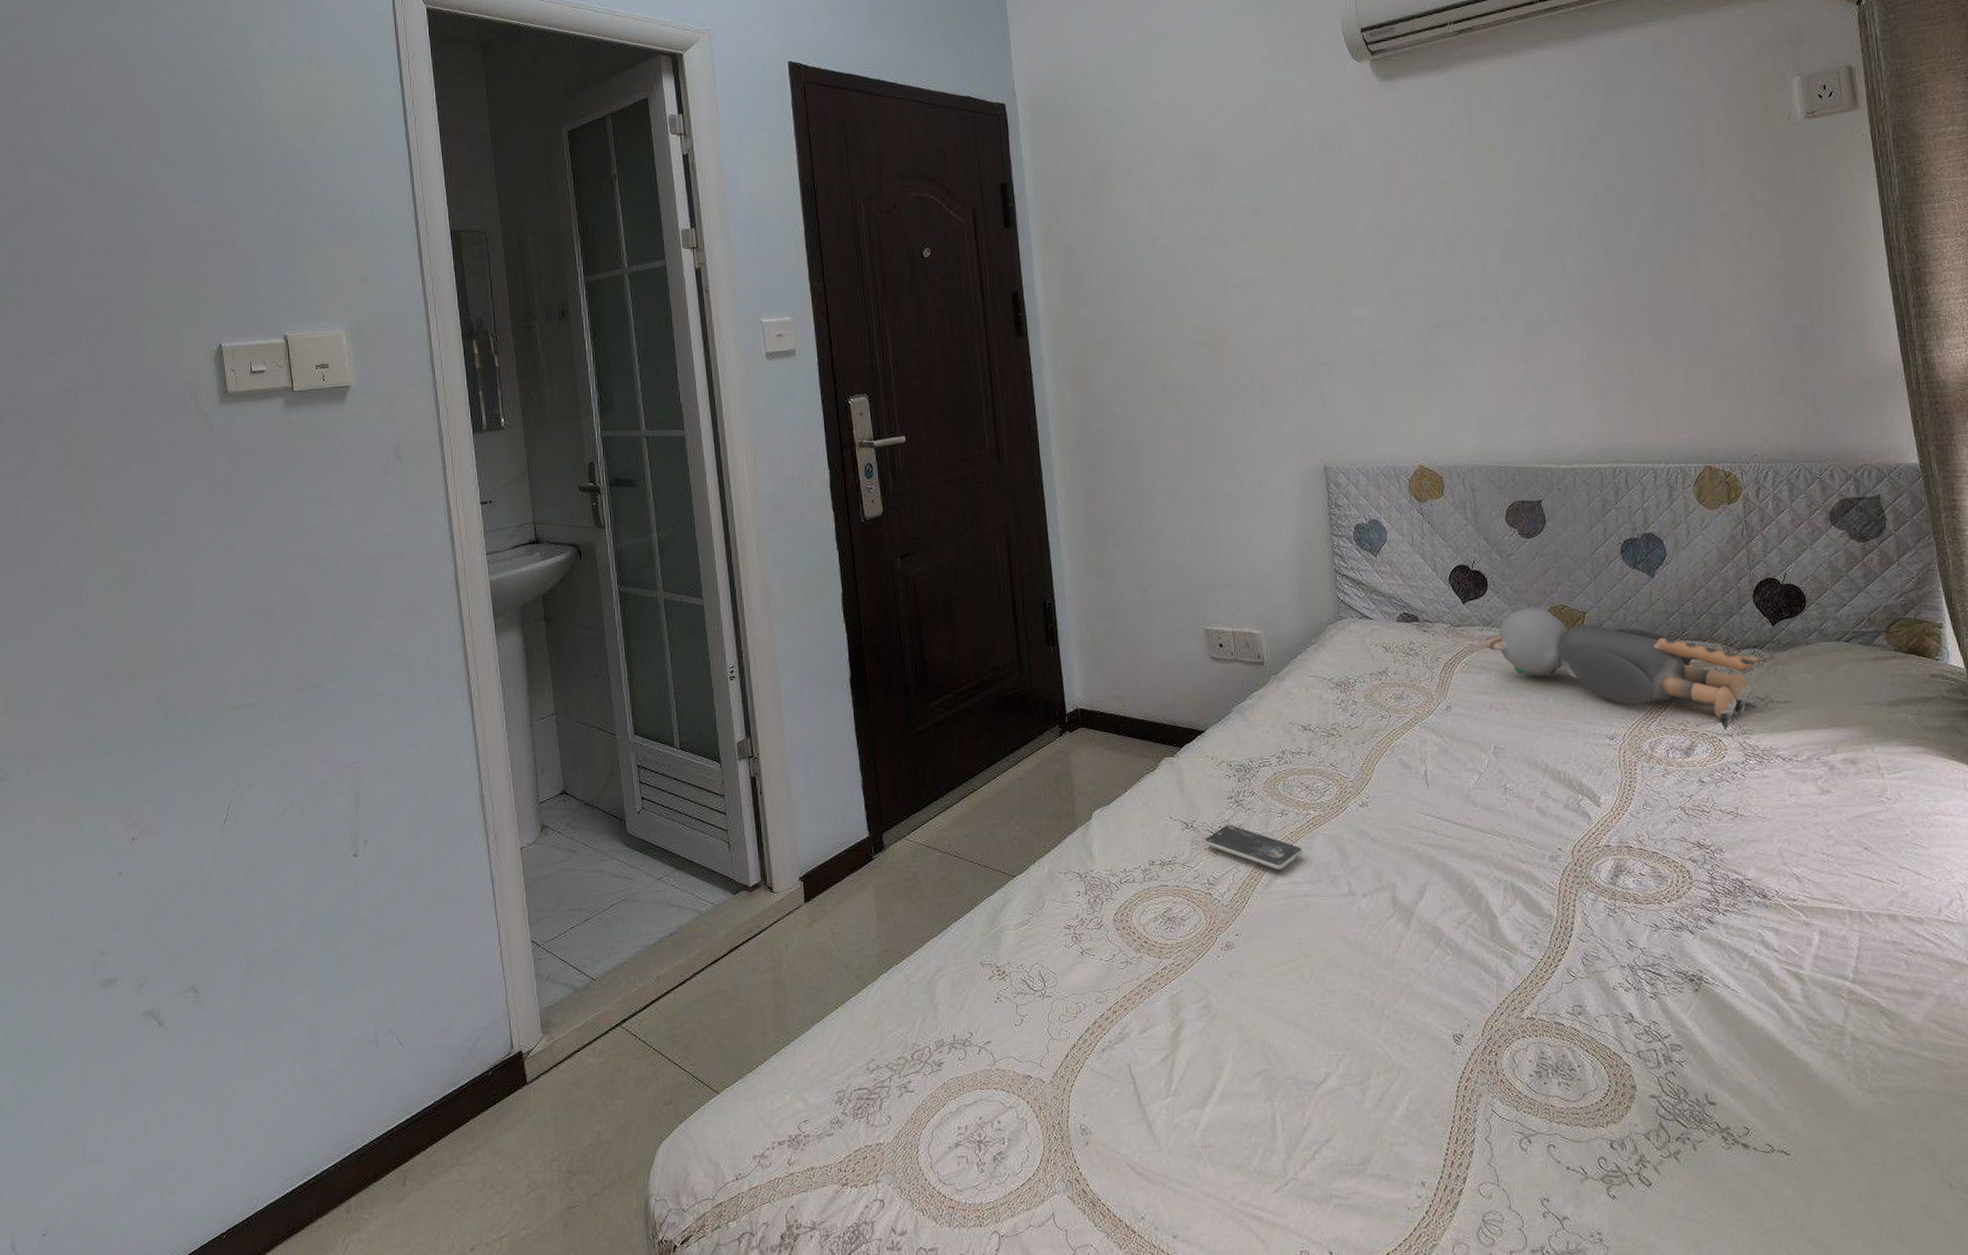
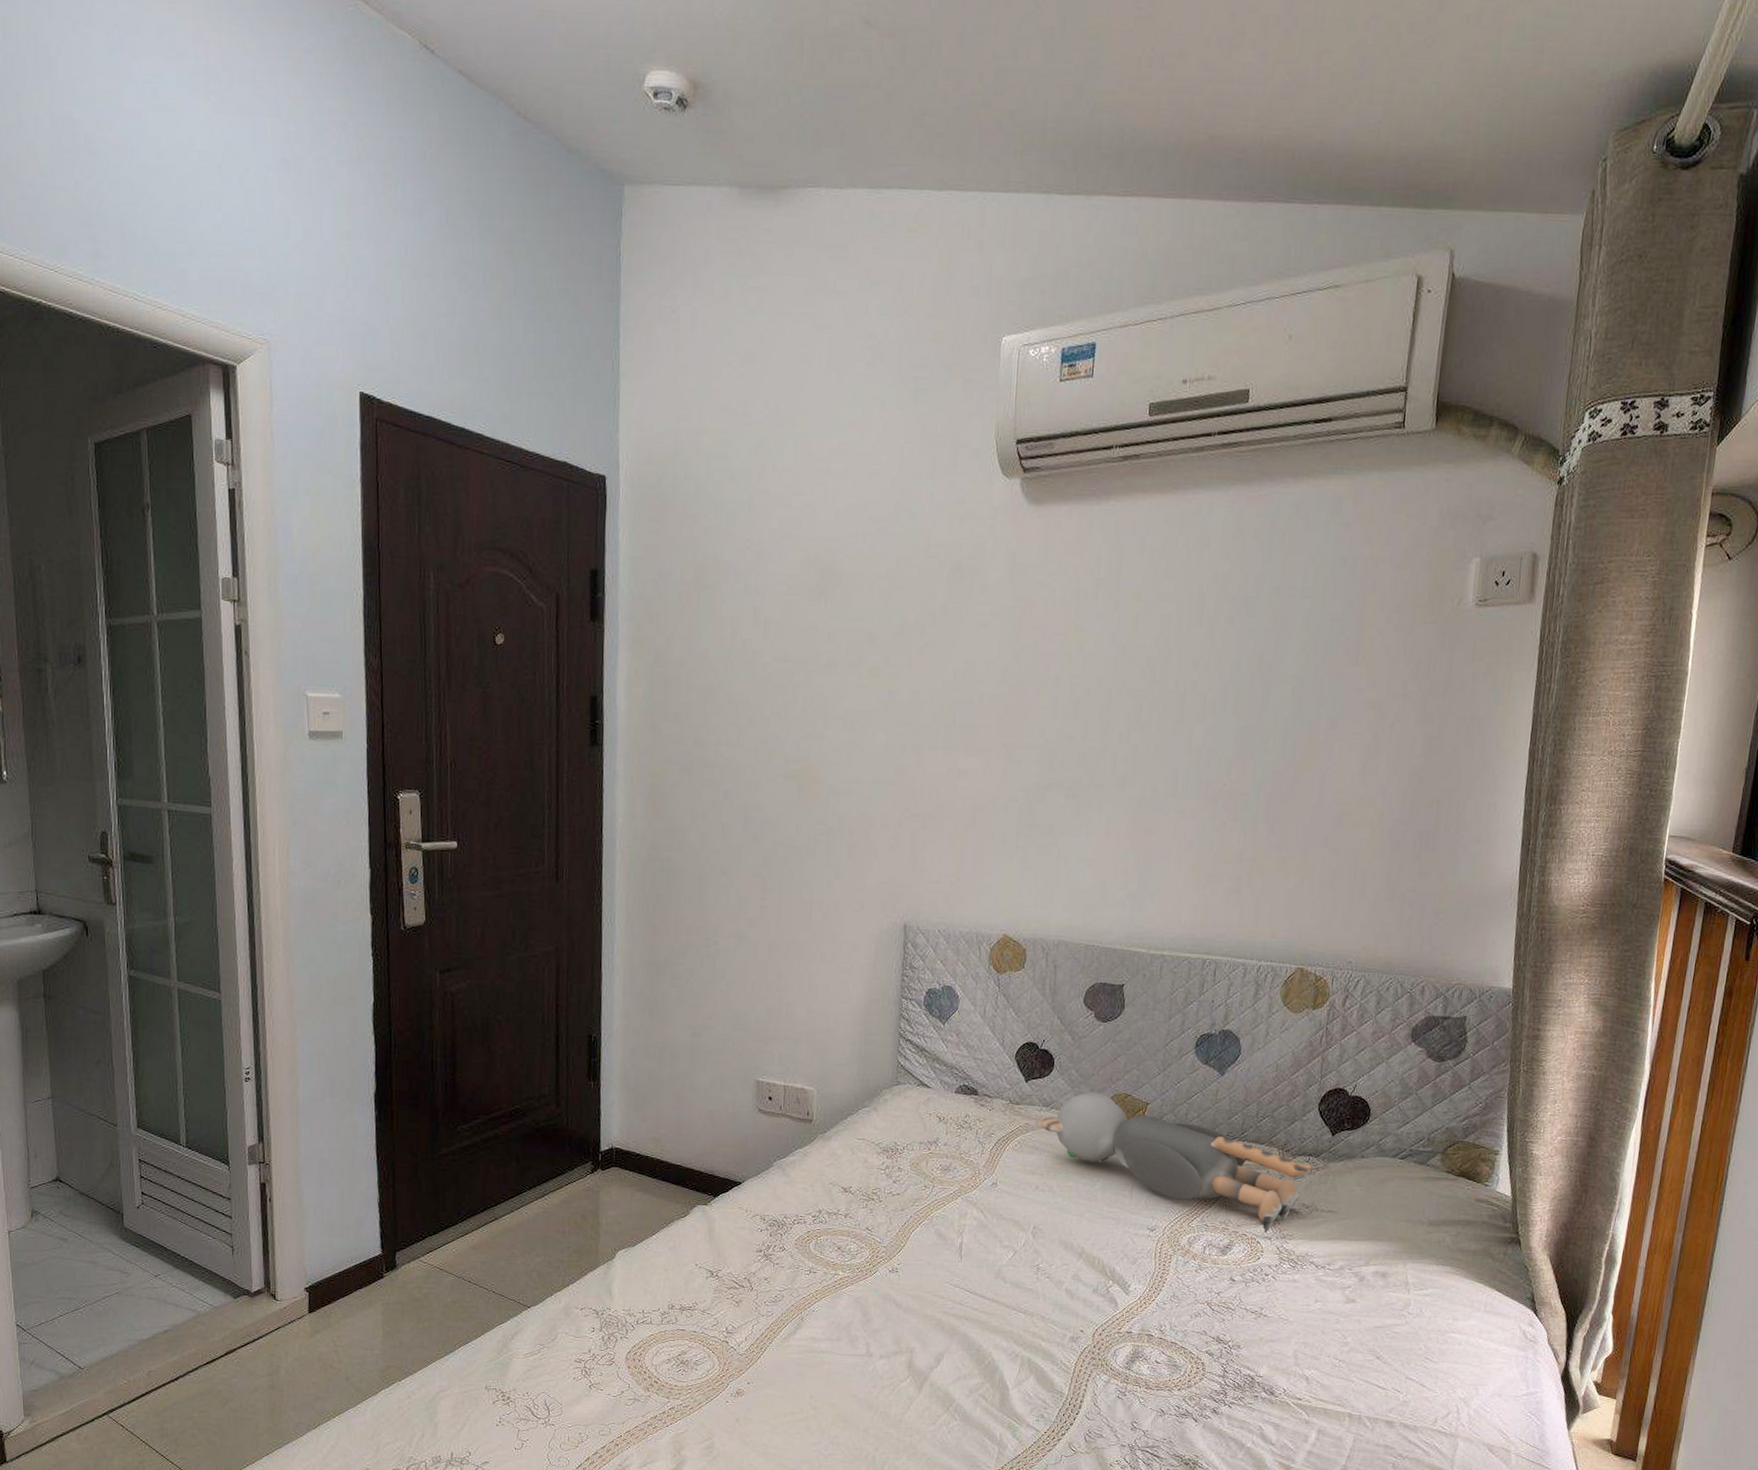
smartphone: present [1204,824,1303,870] -> none [727,1277,826,1325]

